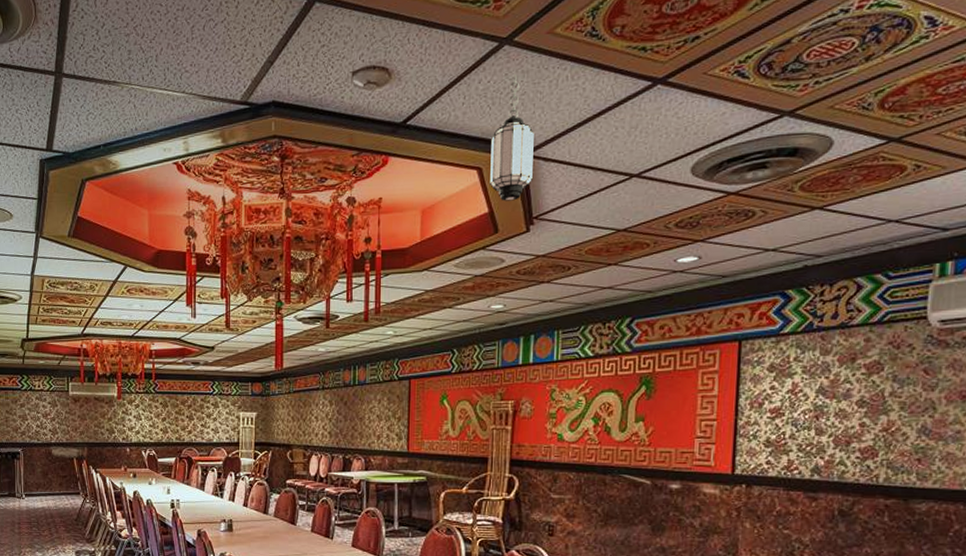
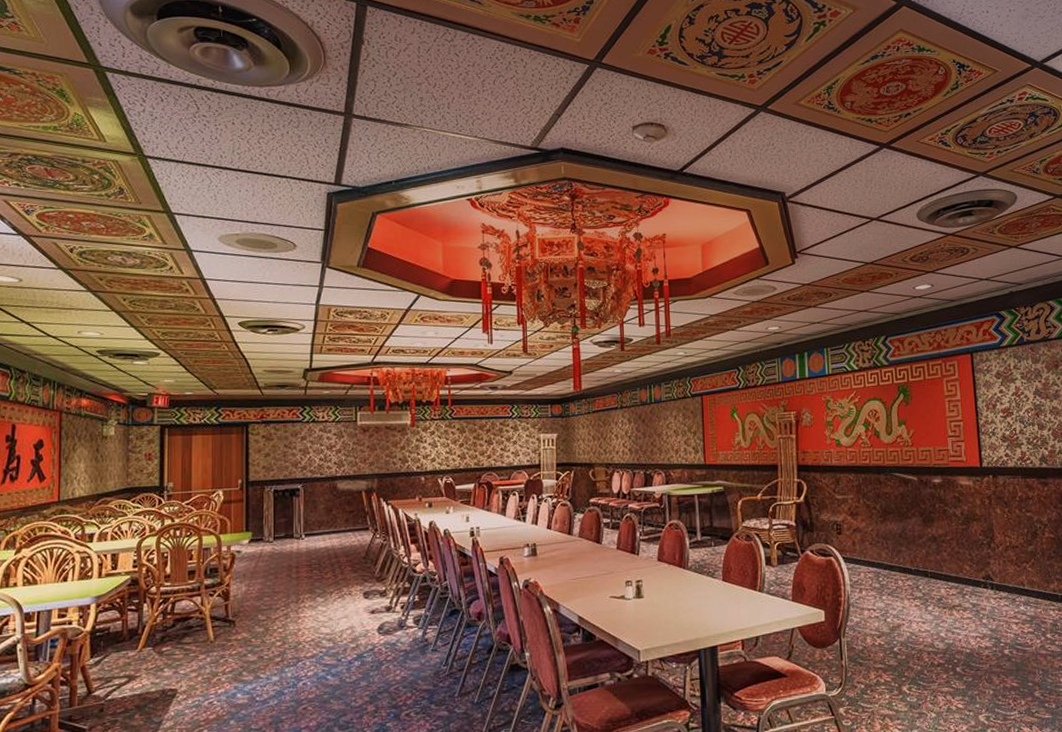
hanging lantern: present [490,74,535,201] -> none [756,135,793,238]

